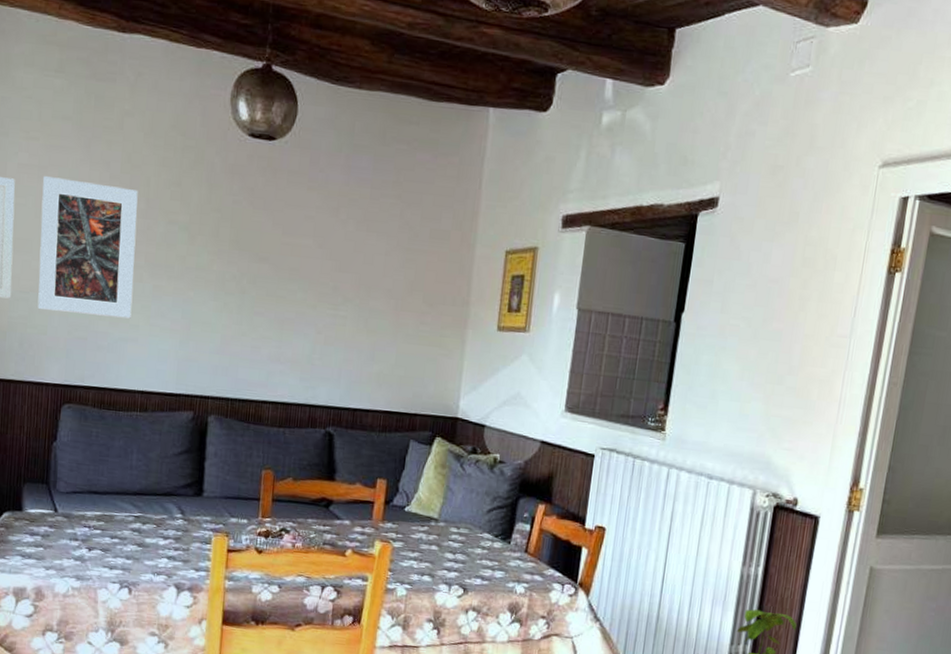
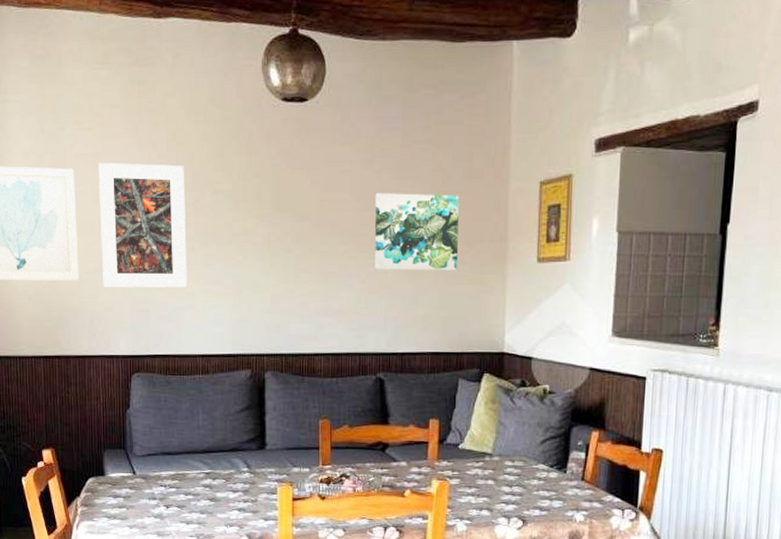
wall art: none [332,243,425,330] -> present [374,193,459,271]

